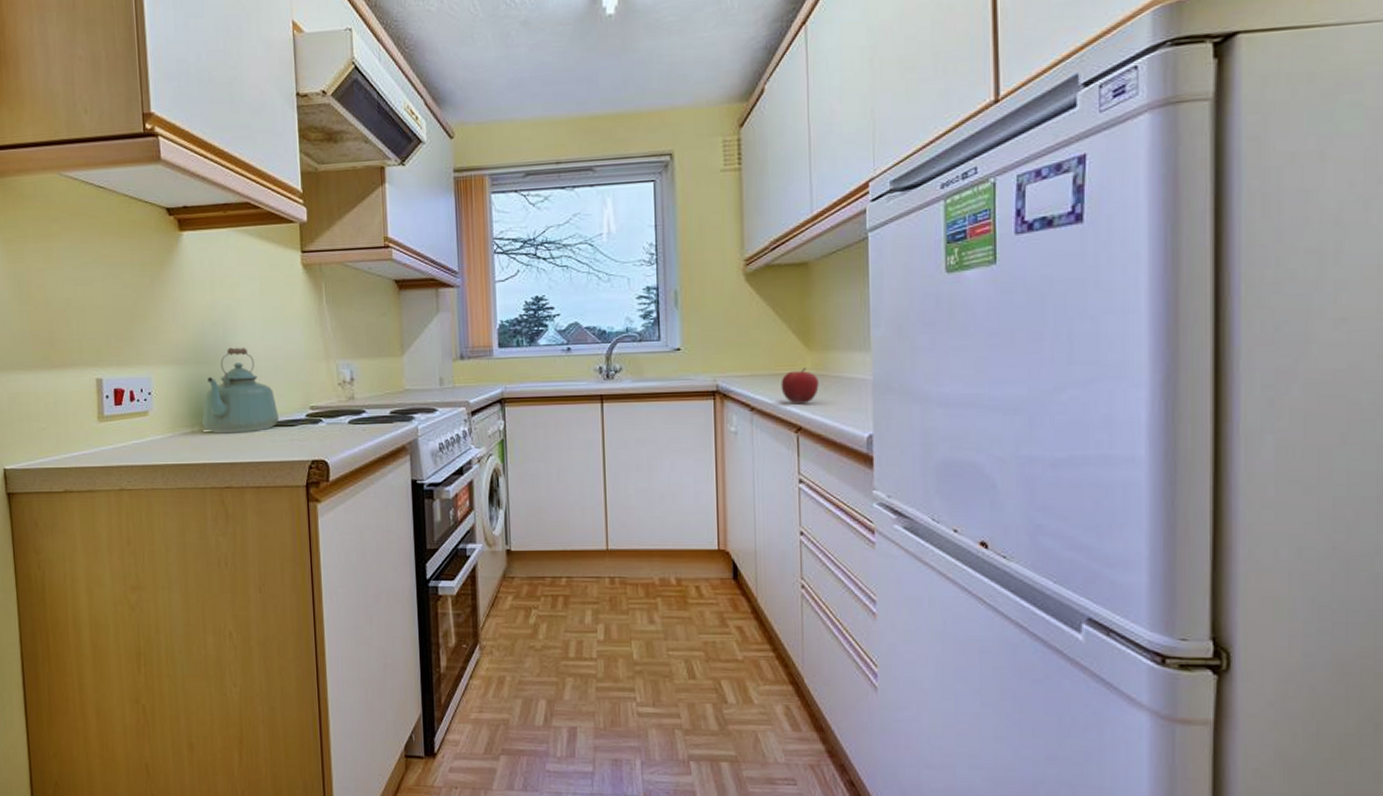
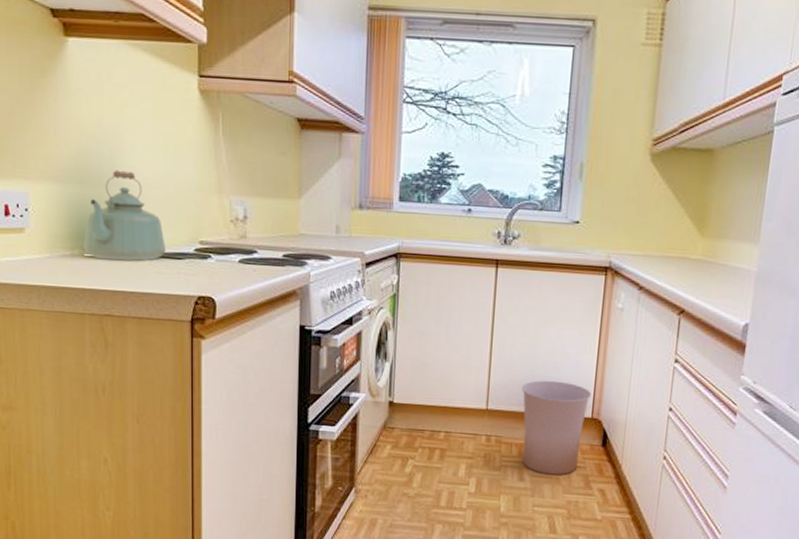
waste bin: none [640,513,714,614] -> present [521,380,591,475]
fruit: present [780,367,819,404] -> none [670,253,707,288]

